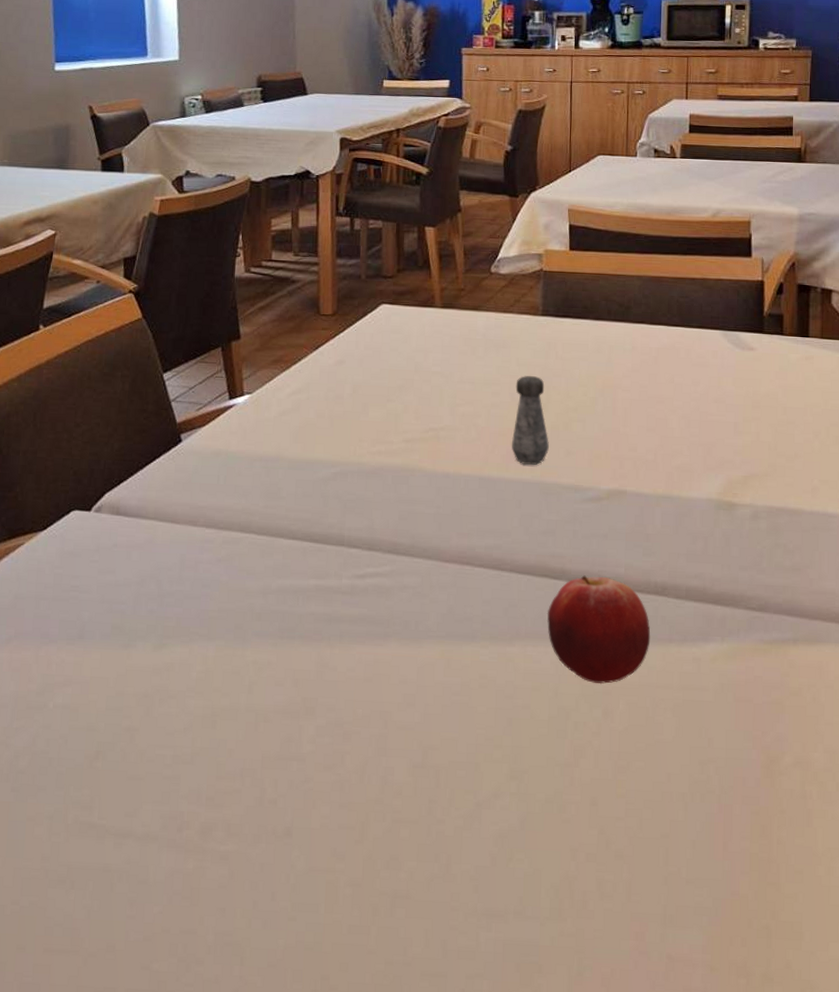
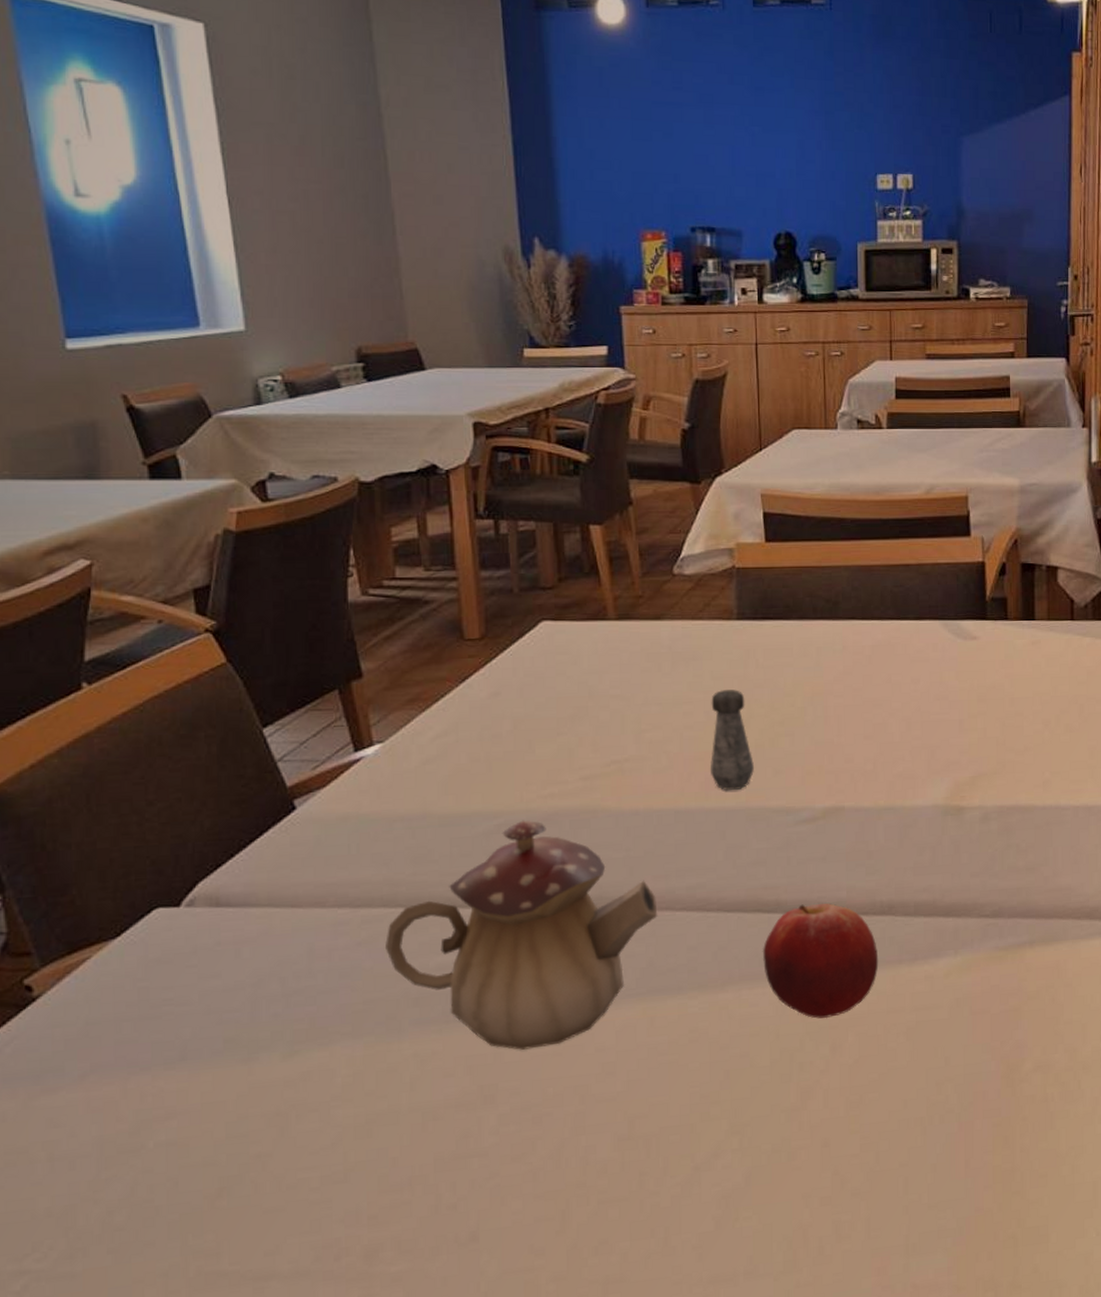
teapot: none [239,471,460,672] -> present [385,820,658,1050]

